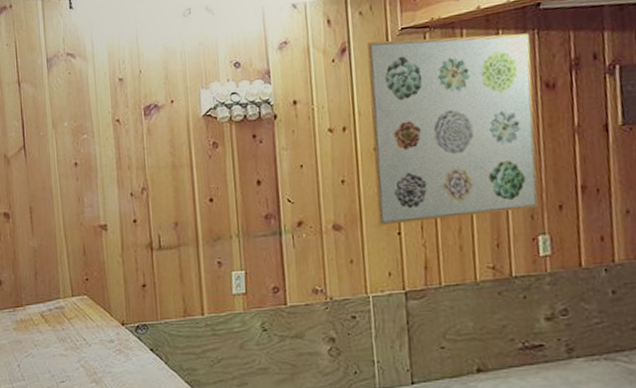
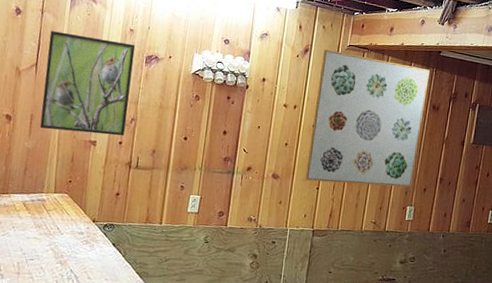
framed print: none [32,96,138,221] -> present [39,31,136,136]

